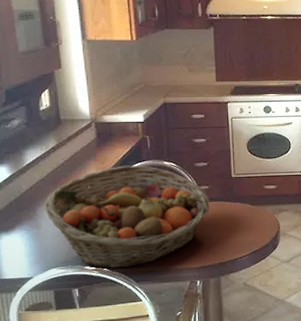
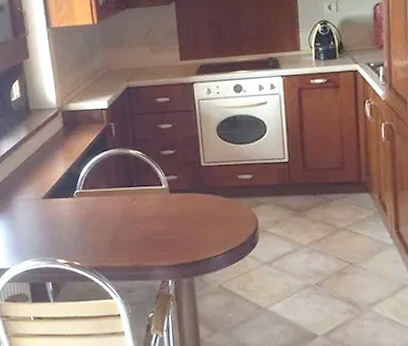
fruit basket: present [44,165,210,269] -> none [18,154,179,263]

